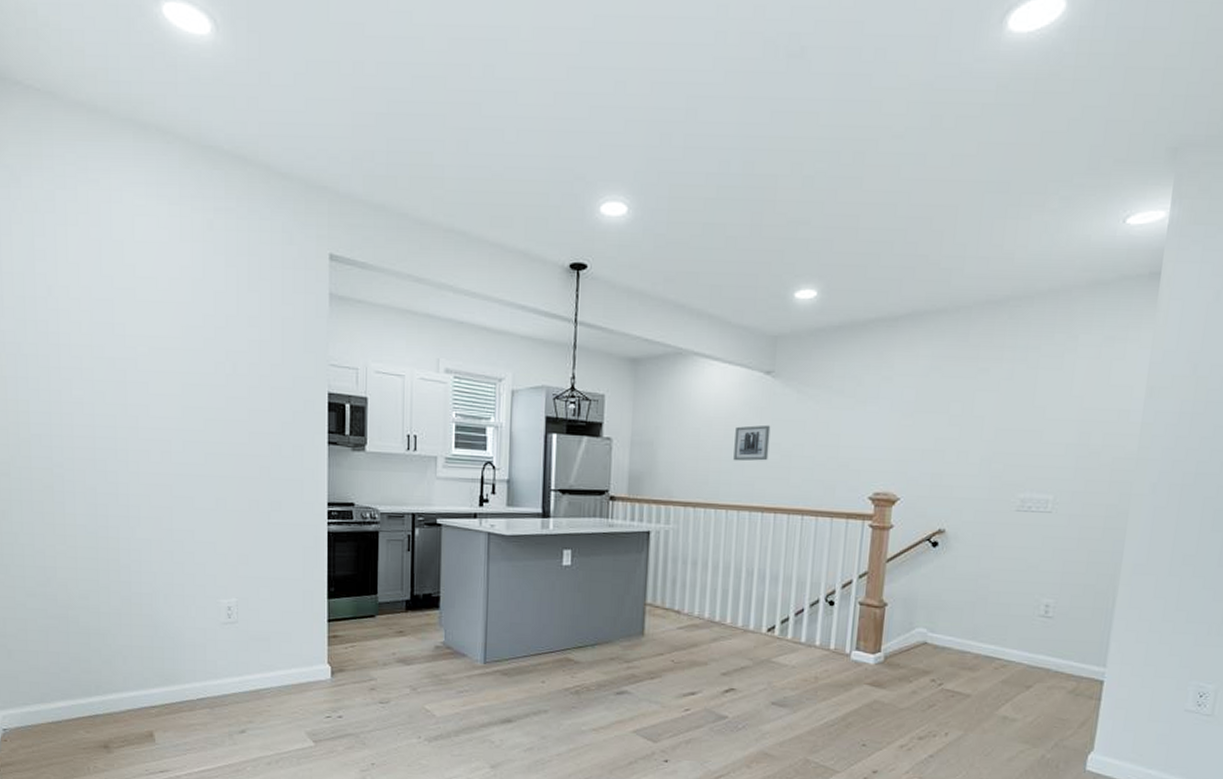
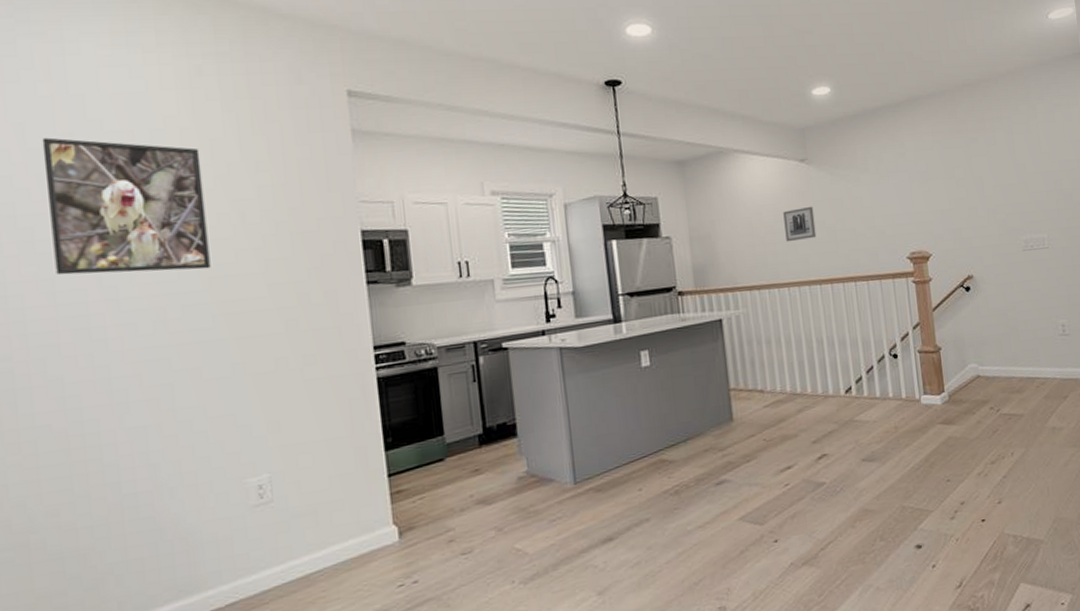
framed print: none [91,278,207,411] -> present [42,137,211,275]

